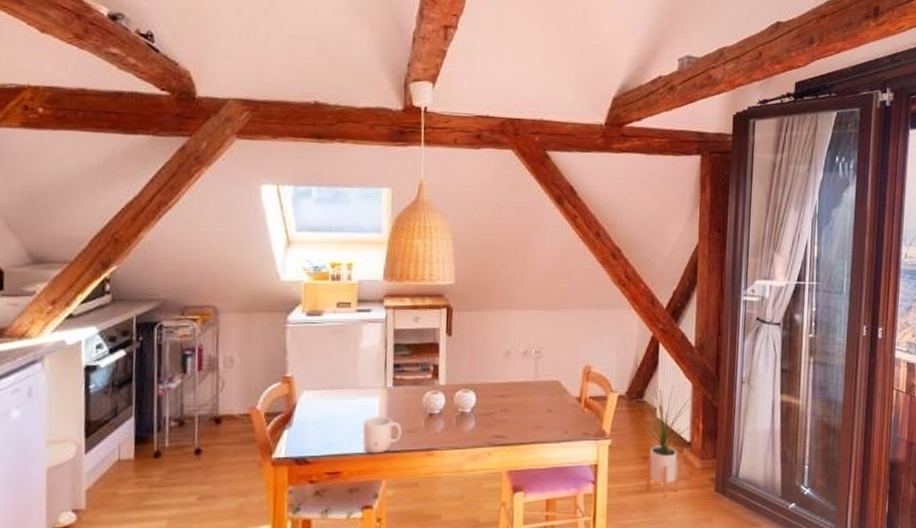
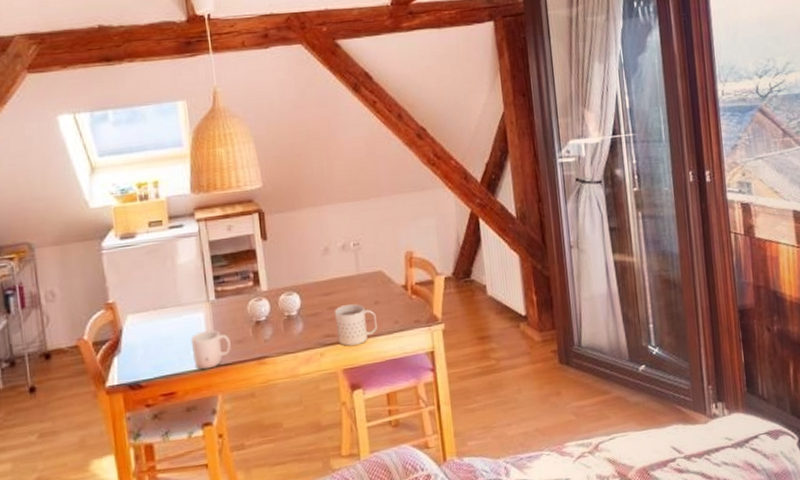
mug: none [506,409,547,450] -> present [334,304,377,347]
house plant: present [637,387,693,497] -> none [467,261,527,376]

